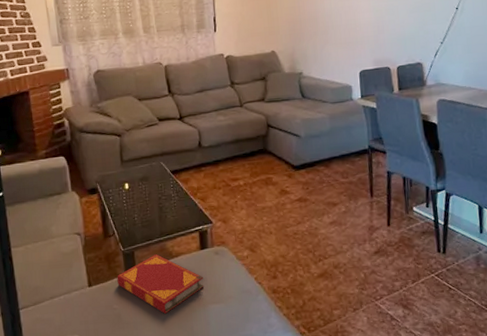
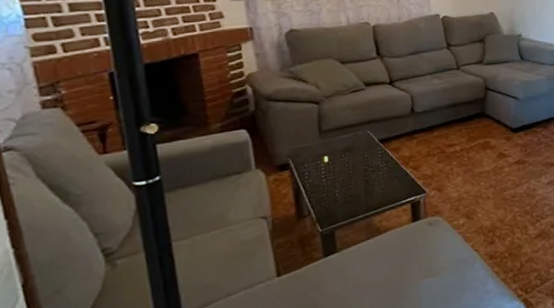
hardback book: present [117,254,205,314] -> none [313,232,417,296]

